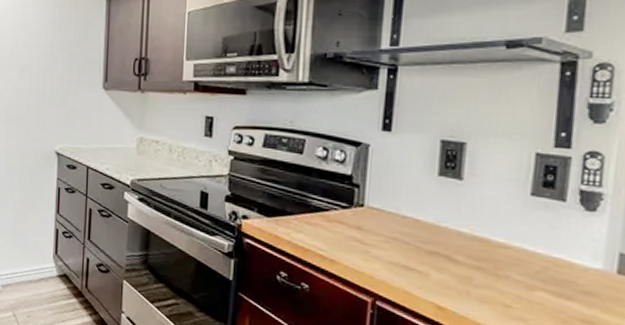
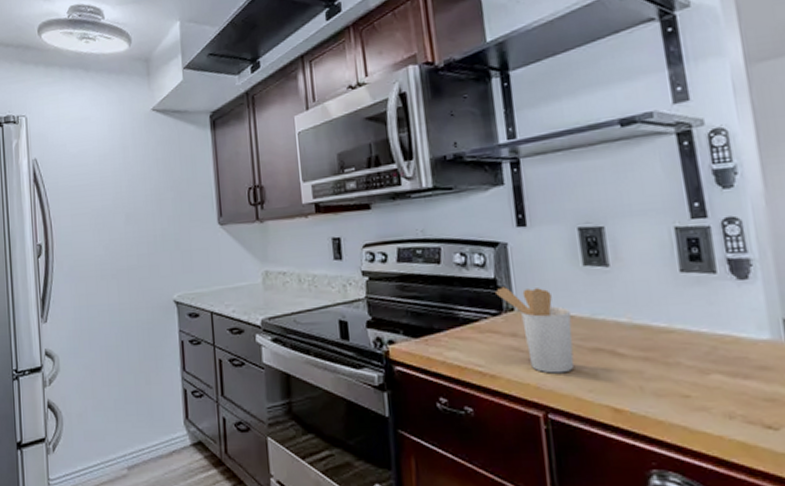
utensil holder: none [350,184,416,269] -> present [496,287,575,374]

